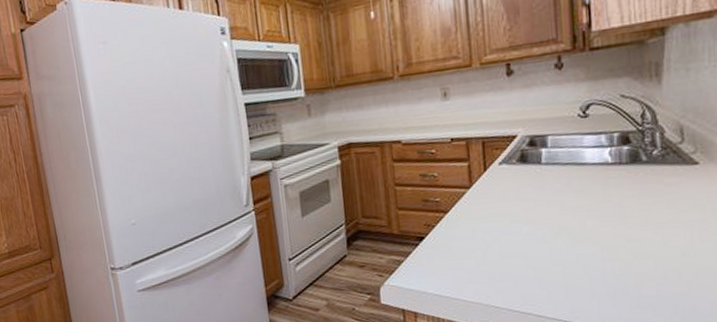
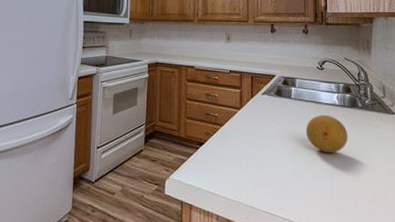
fruit: none [564,178,627,228] -> present [305,114,348,152]

